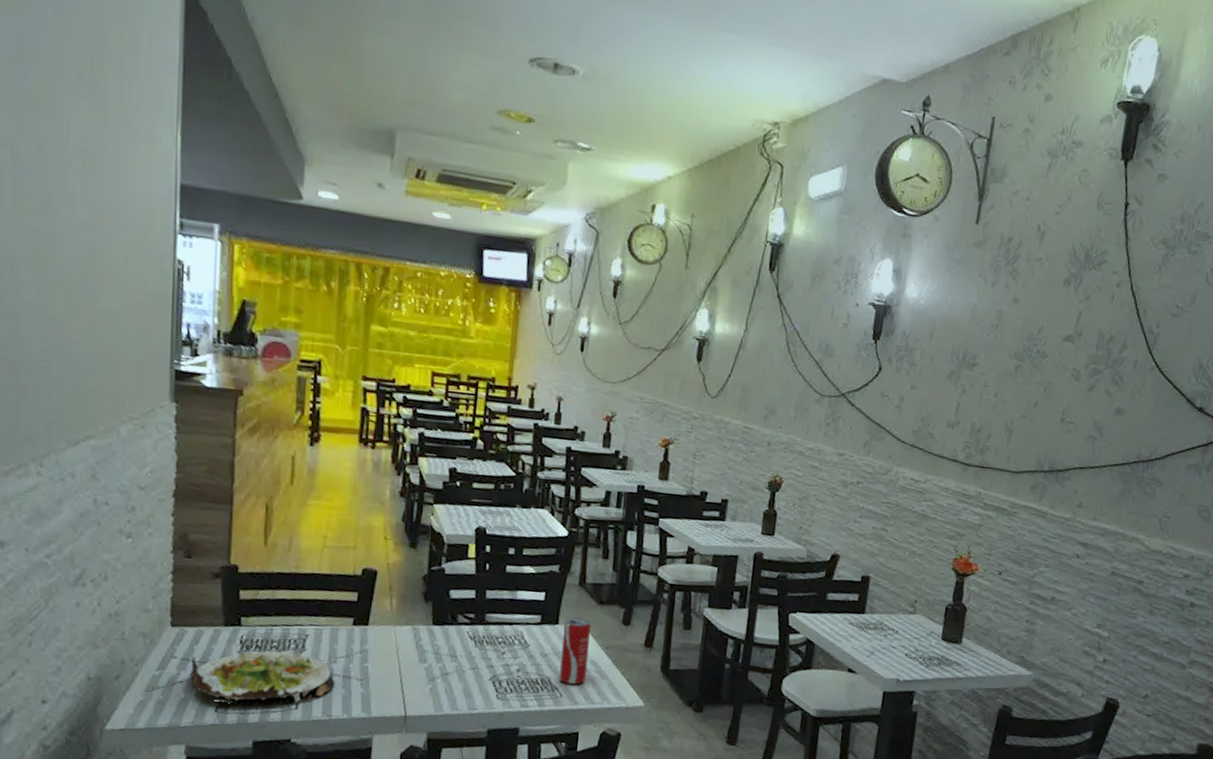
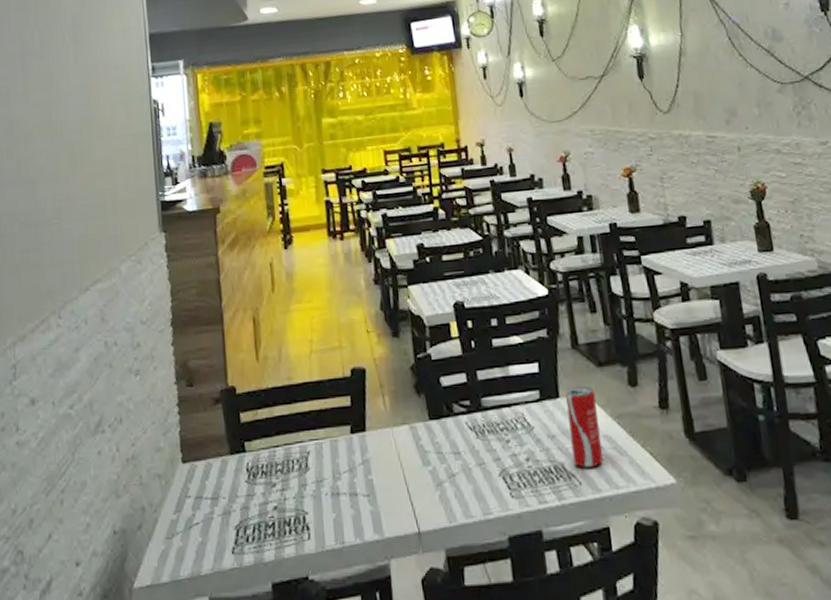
salad plate: present [189,650,335,704] -> none [204,472,343,541]

